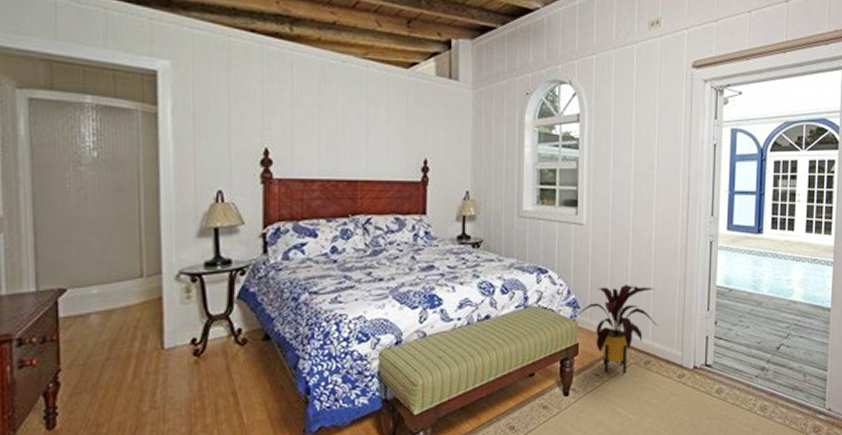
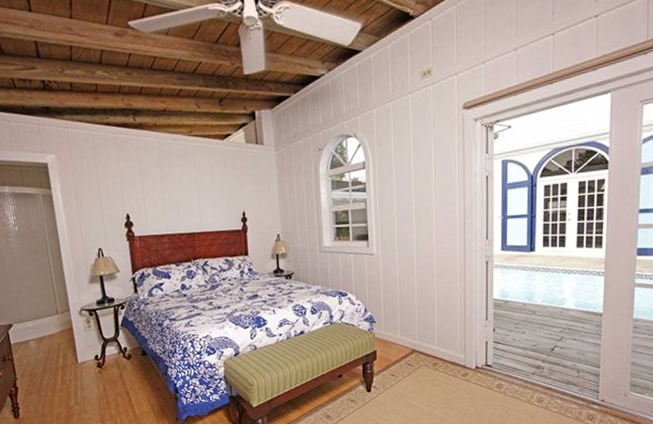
house plant: present [577,285,658,374] -> none [374,302,443,374]

